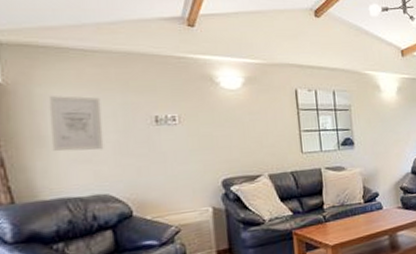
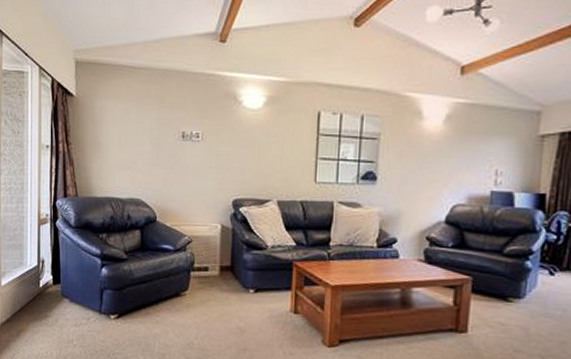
wall art: present [48,96,104,152] -> none [104,109,142,159]

